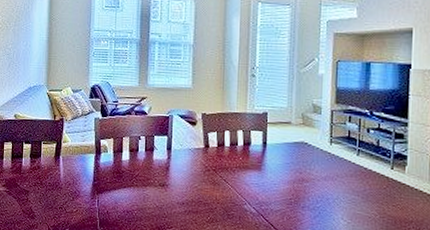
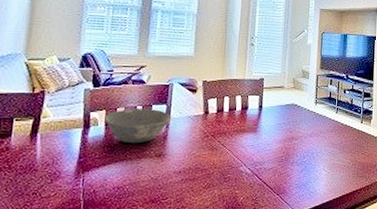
bowl: none [113,138,173,172] -> present [104,109,172,144]

